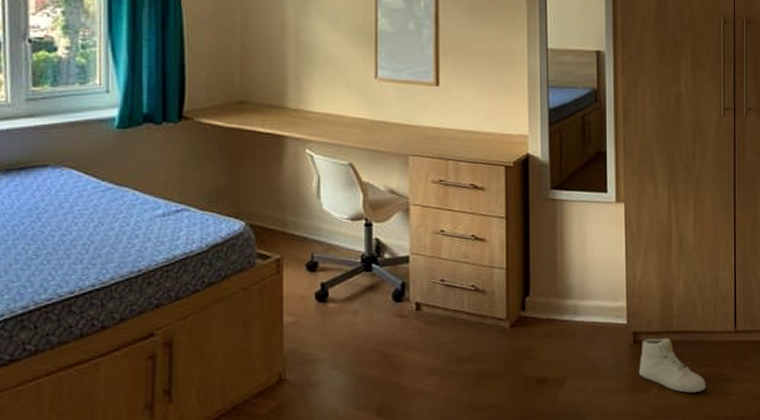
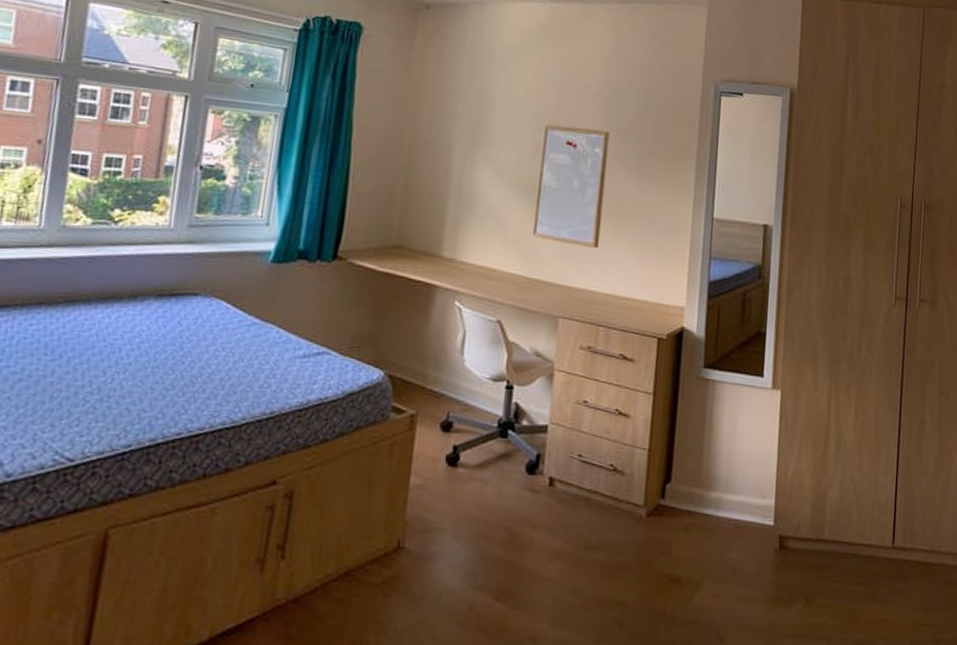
sneaker: present [638,338,706,393] -> none [782,545,857,613]

